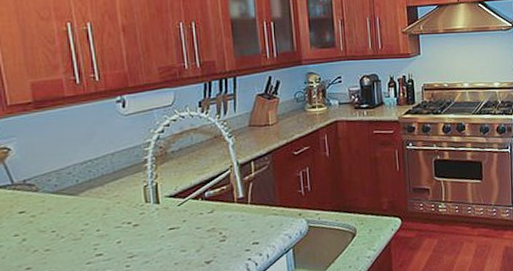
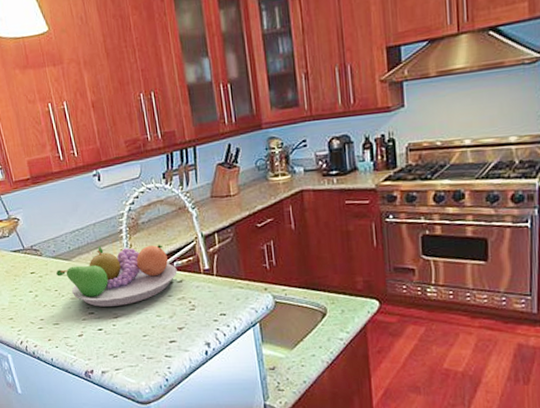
fruit bowl: none [56,174,209,247] -> present [56,245,177,307]

